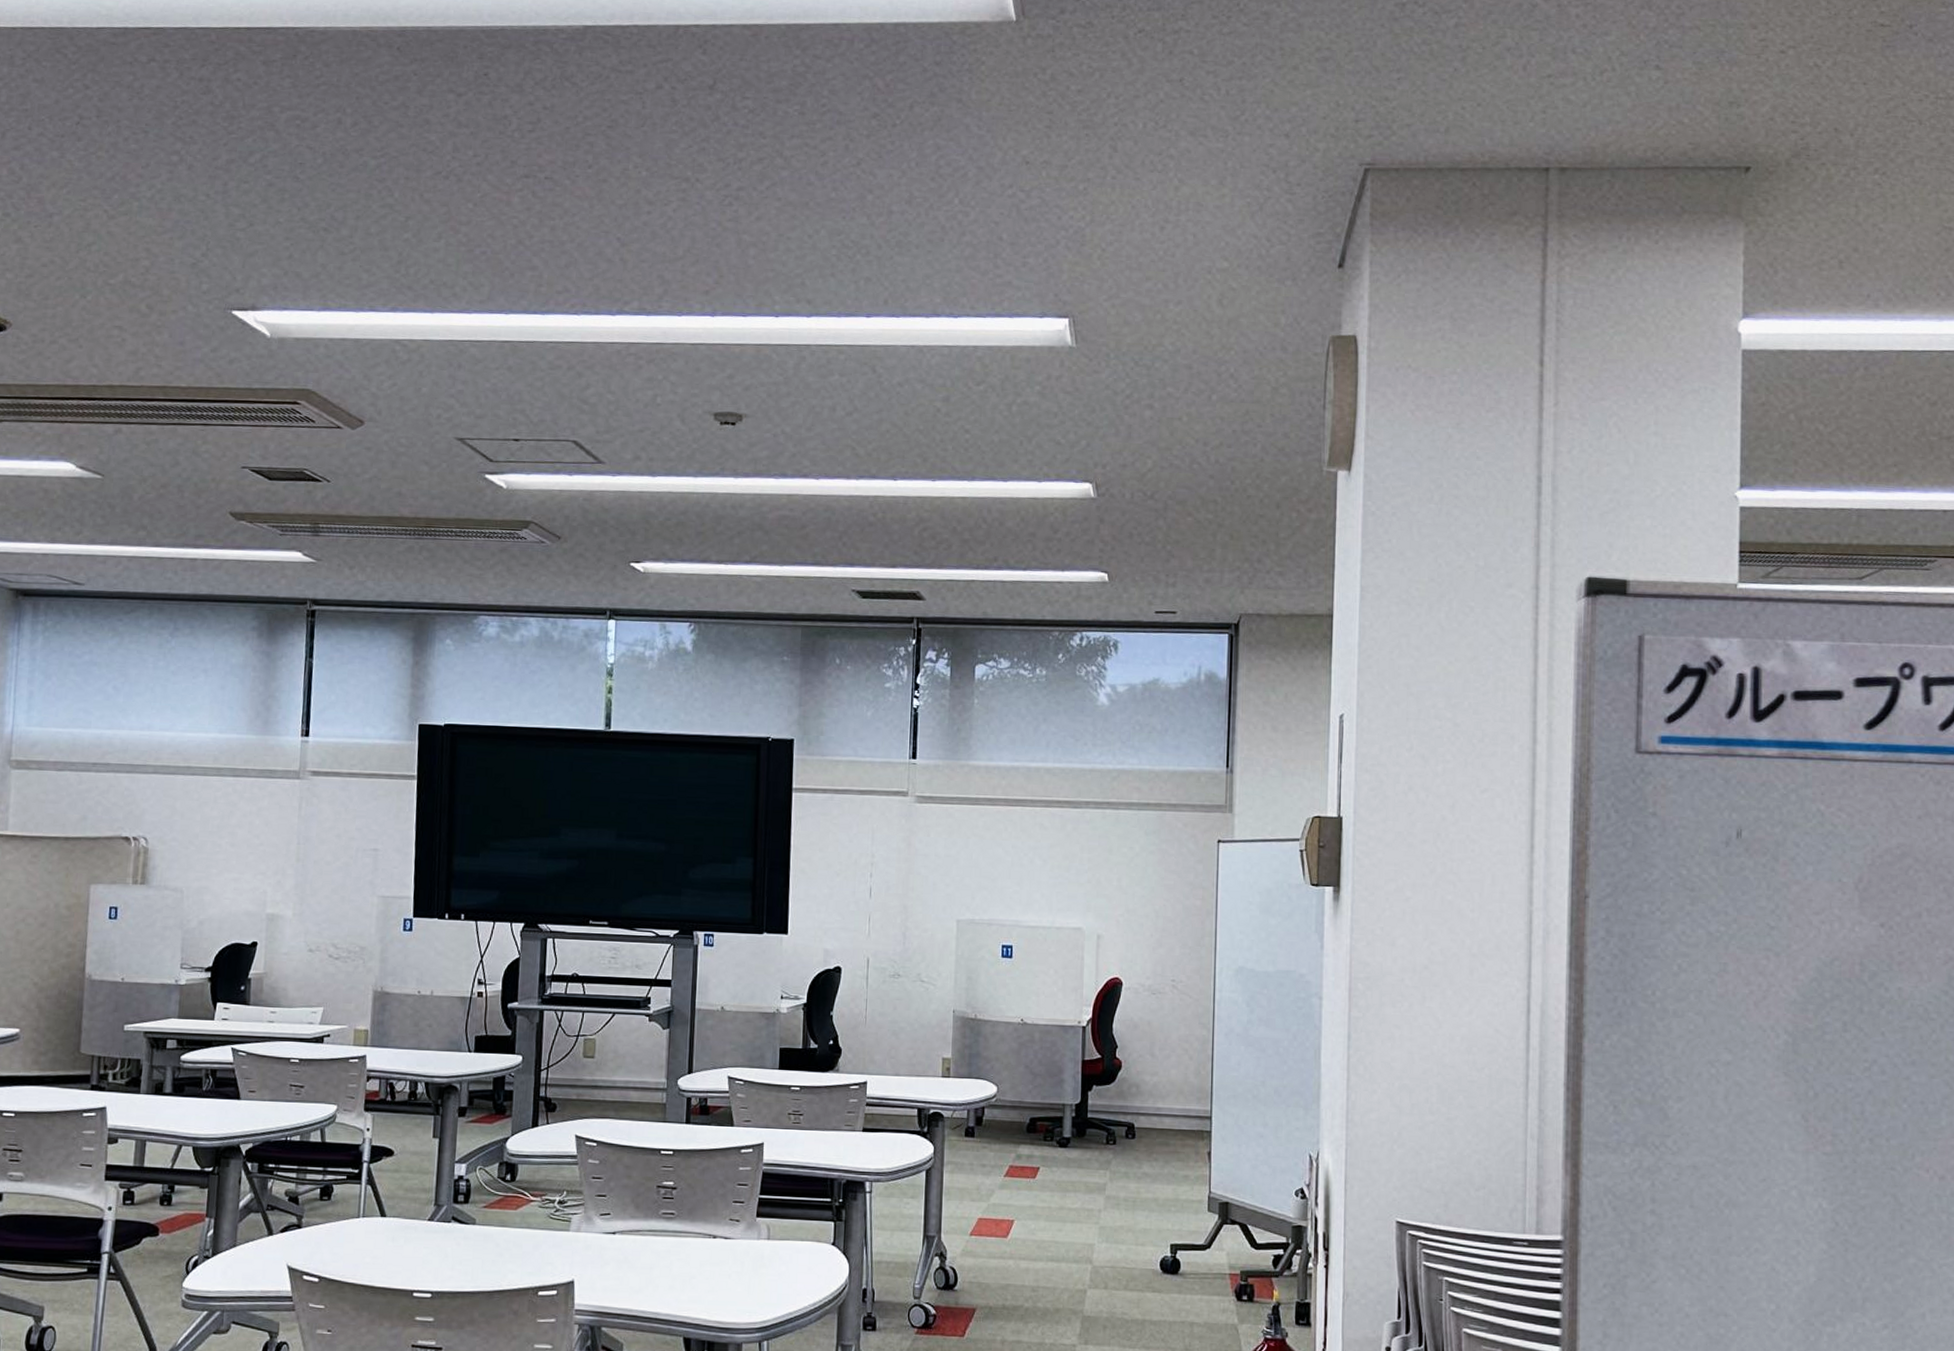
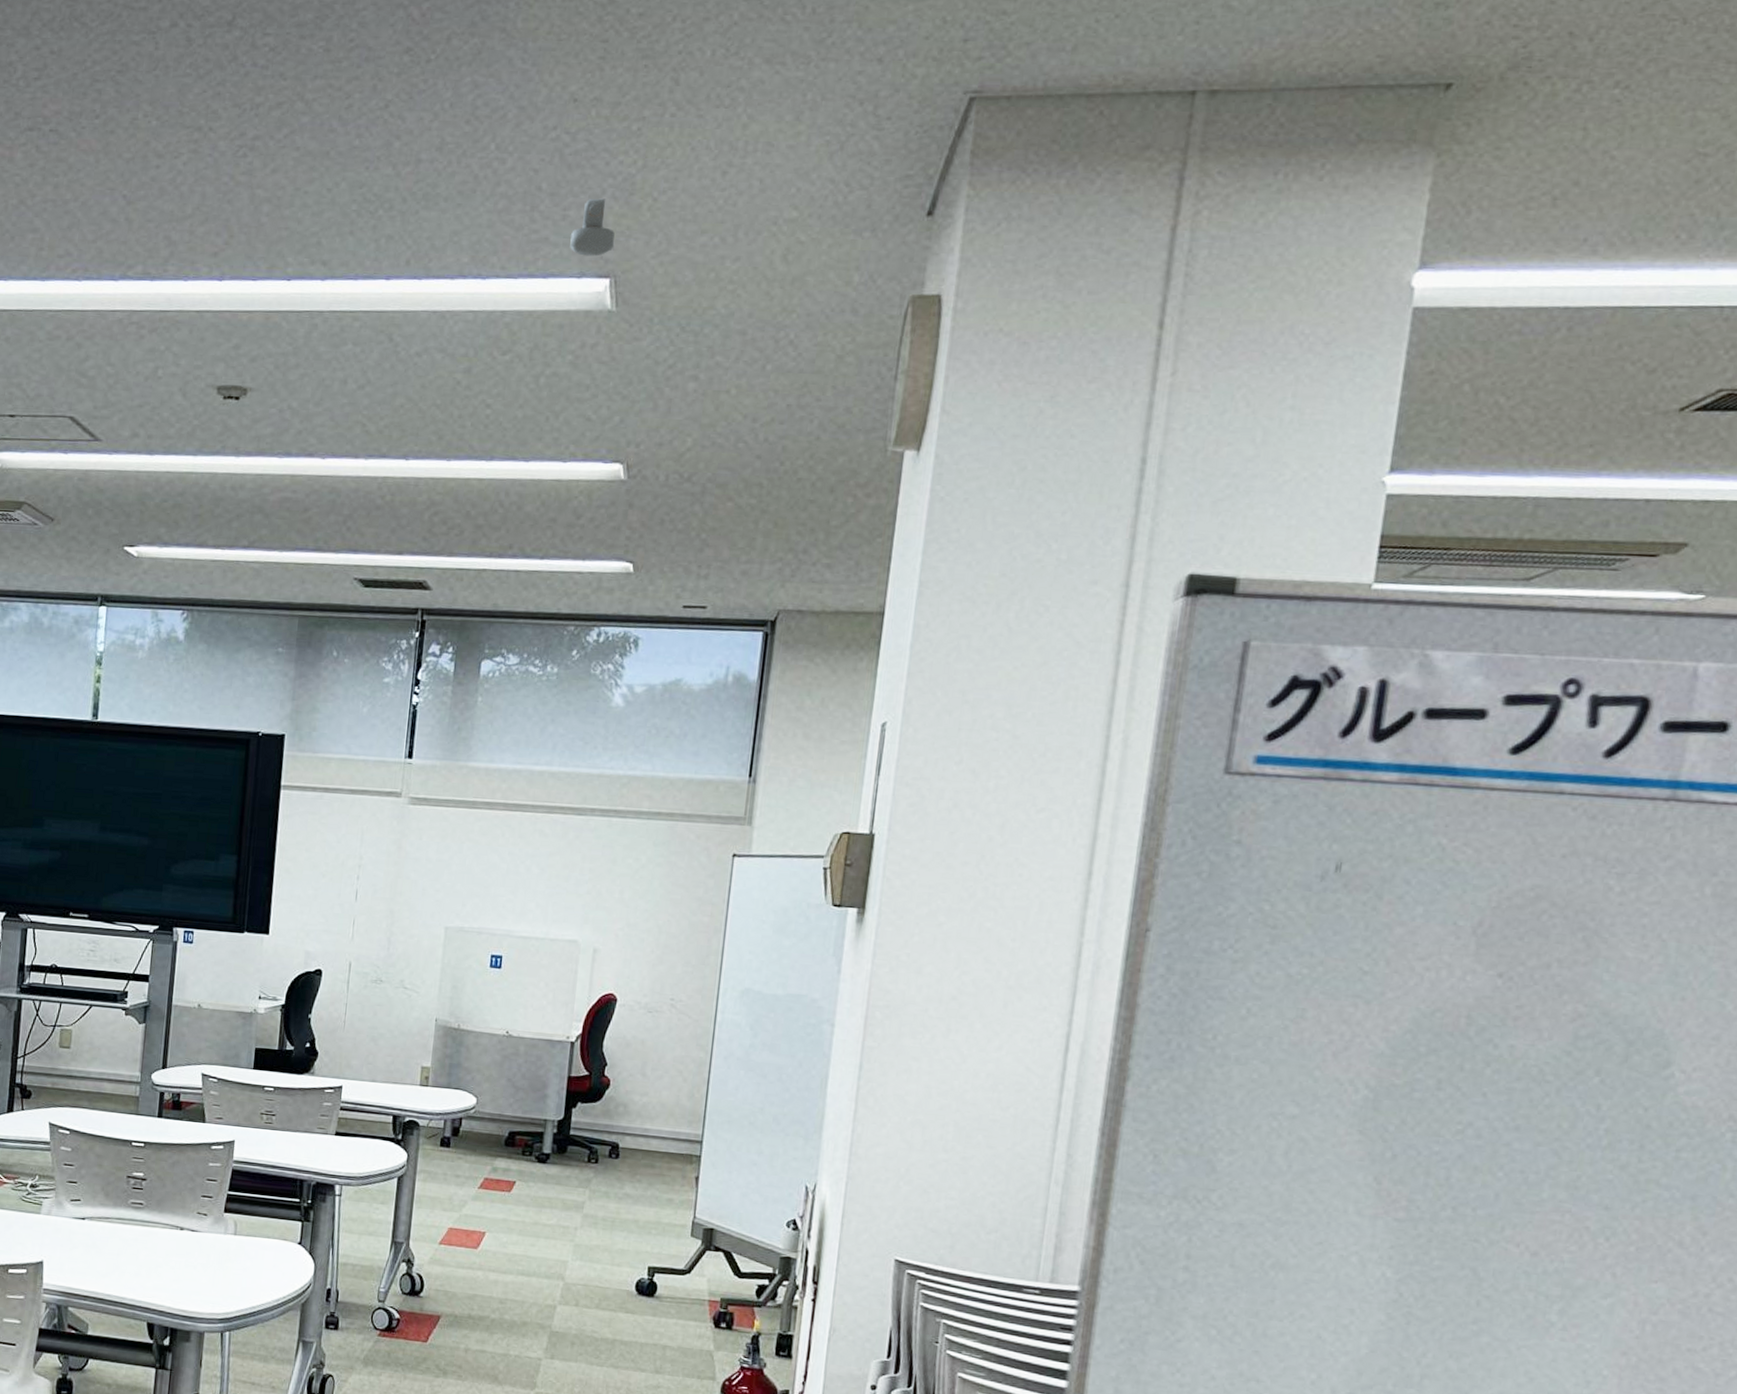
security camera: none [1031,248,1070,299] -> present [570,198,615,257]

